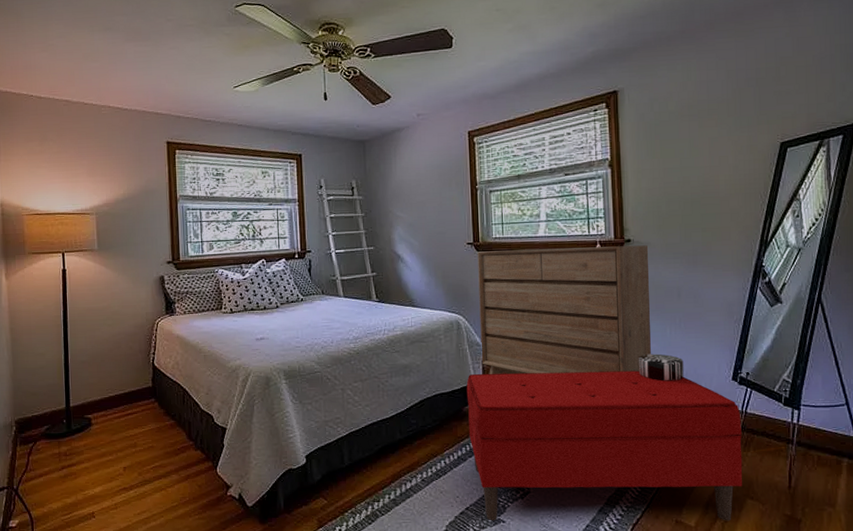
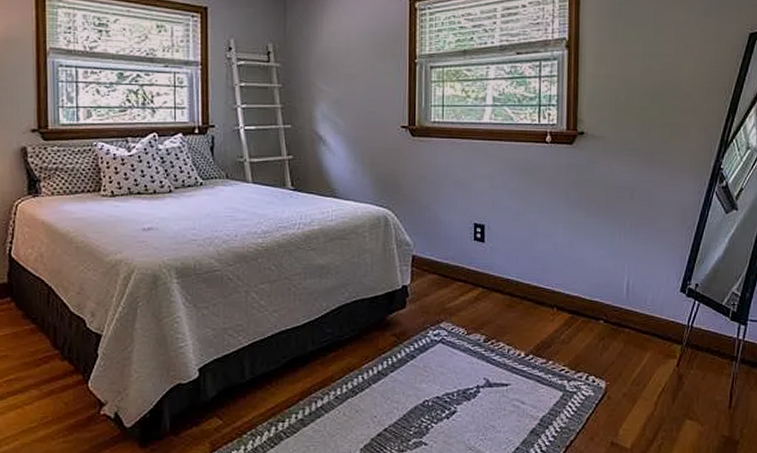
bench: present [466,370,743,521] -> none [391,277,687,444]
dresser: present [477,245,652,375] -> none [411,137,603,280]
decorative box: present [638,353,684,381] -> none [583,260,631,291]

